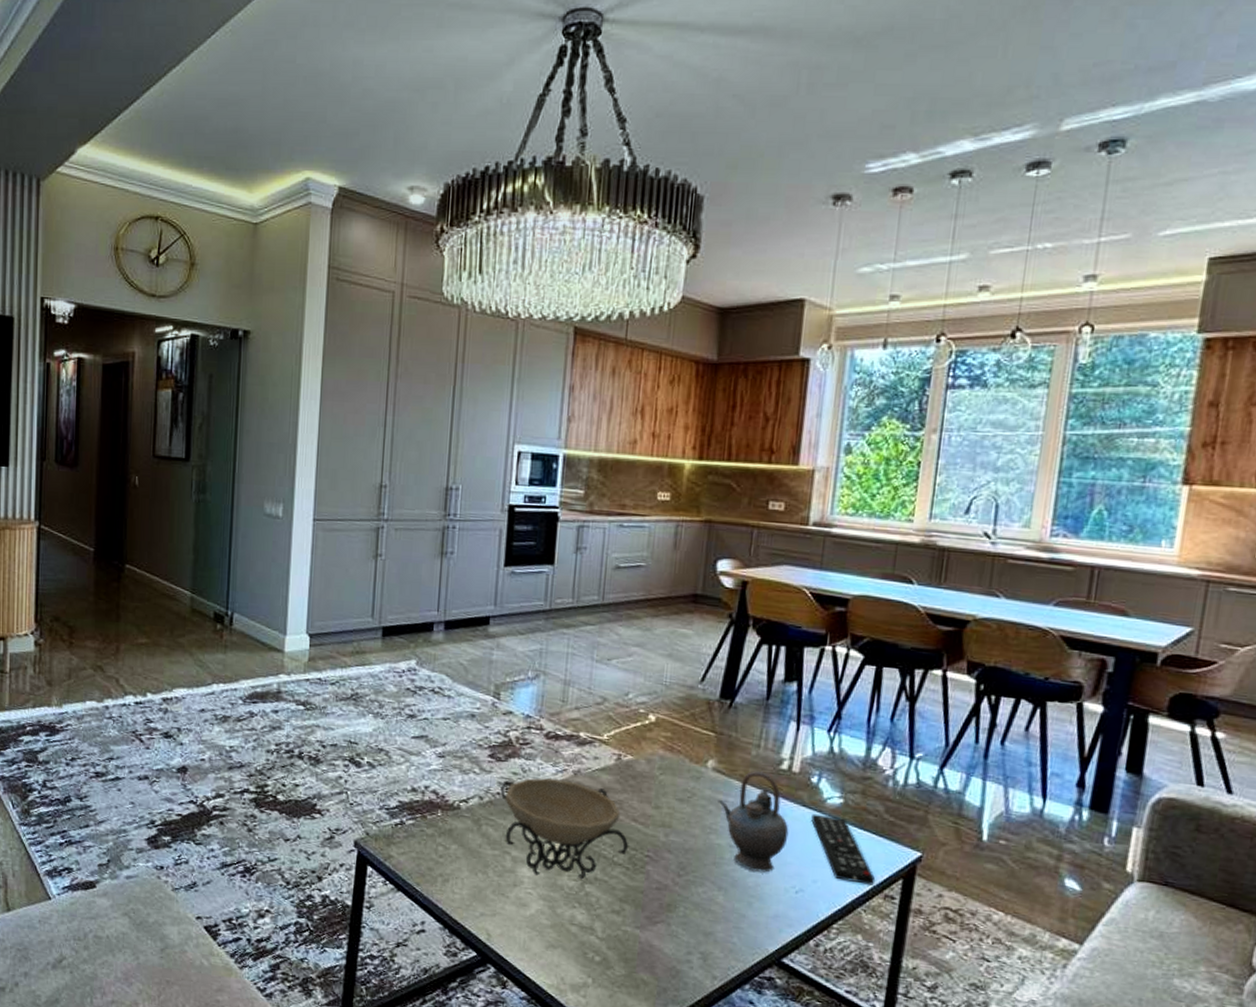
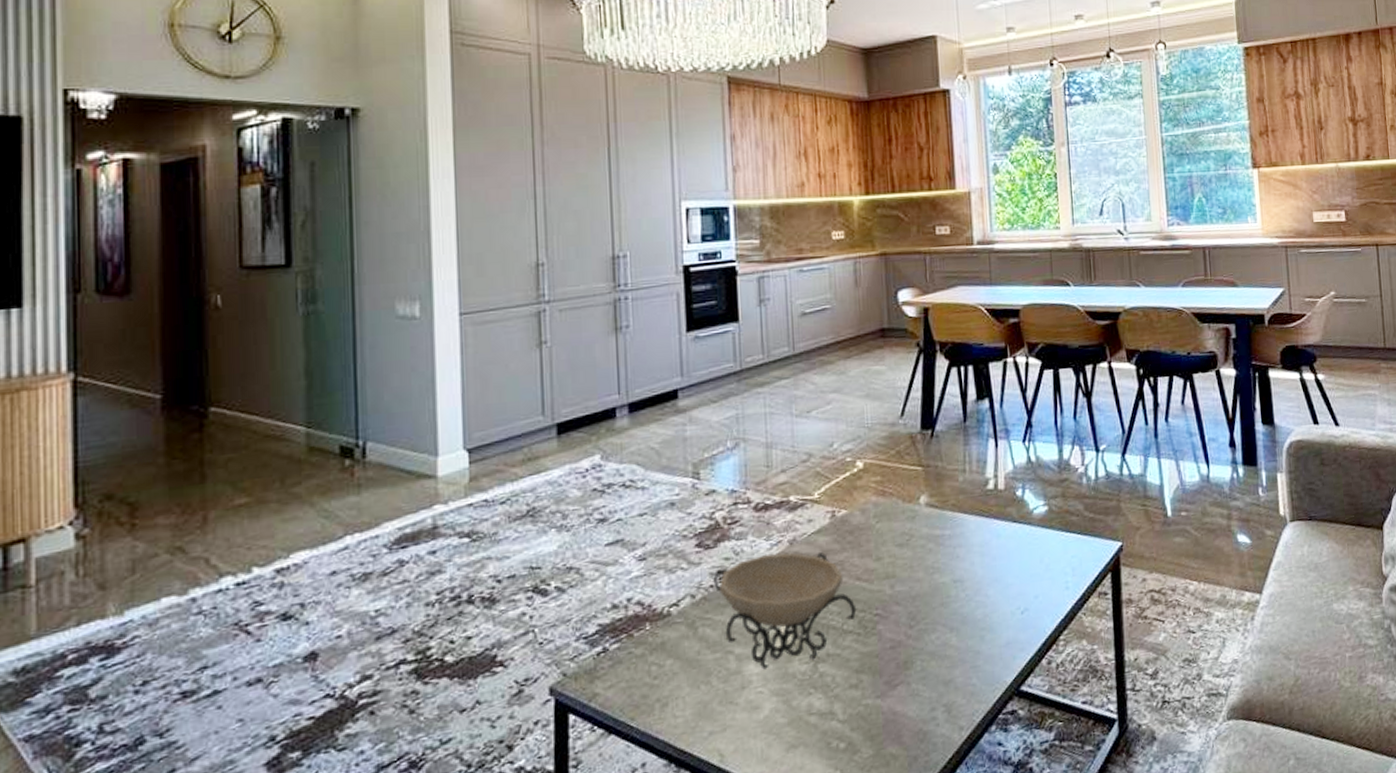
teapot: present [718,770,789,873] -> none [935,495,1006,603]
remote control: present [811,813,876,885] -> none [1023,525,1089,589]

